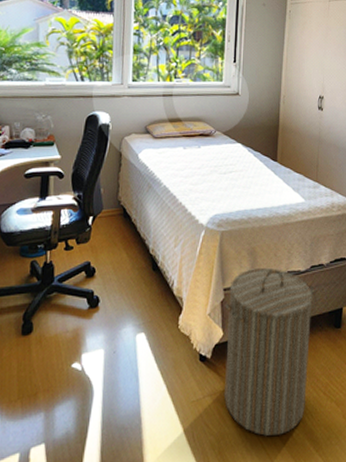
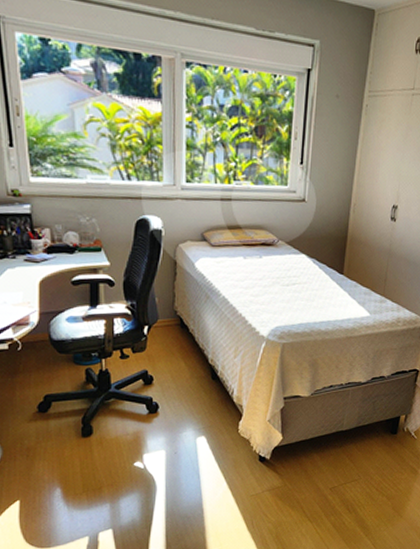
laundry hamper: present [223,267,314,436] -> none [281,378,373,523]

